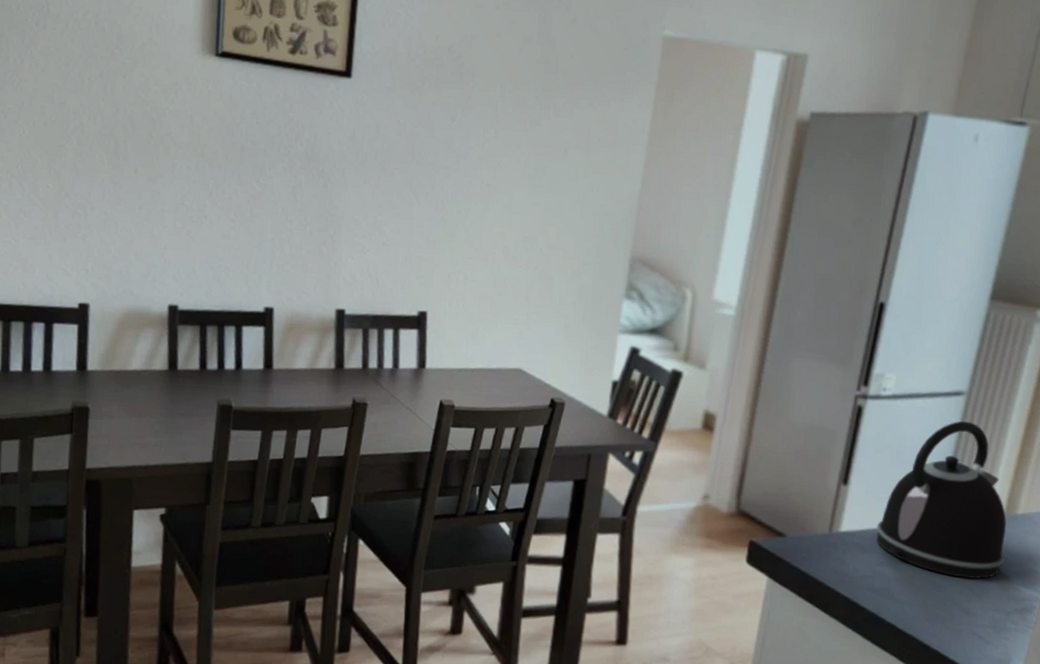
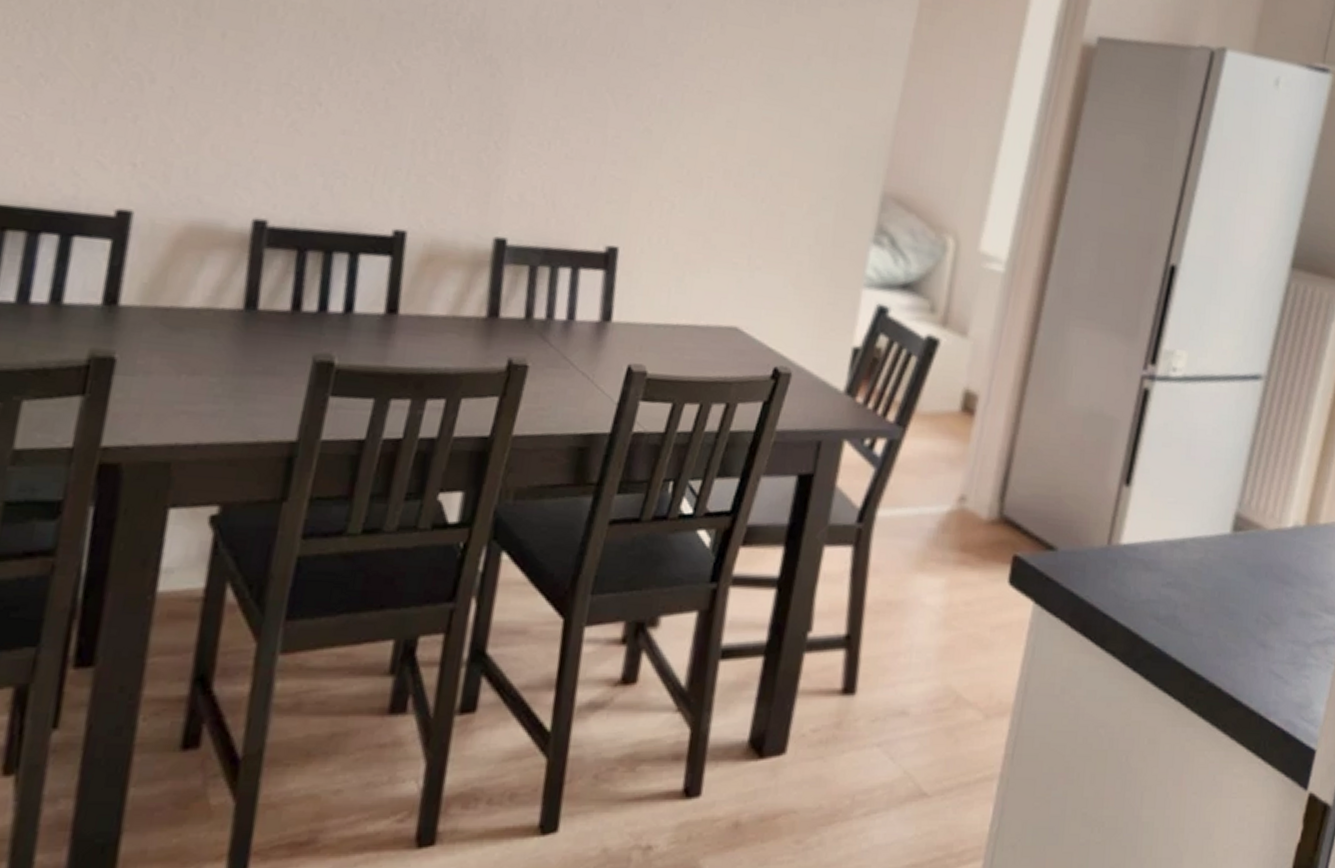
kettle: present [876,420,1006,580] -> none [1162,410,1307,604]

